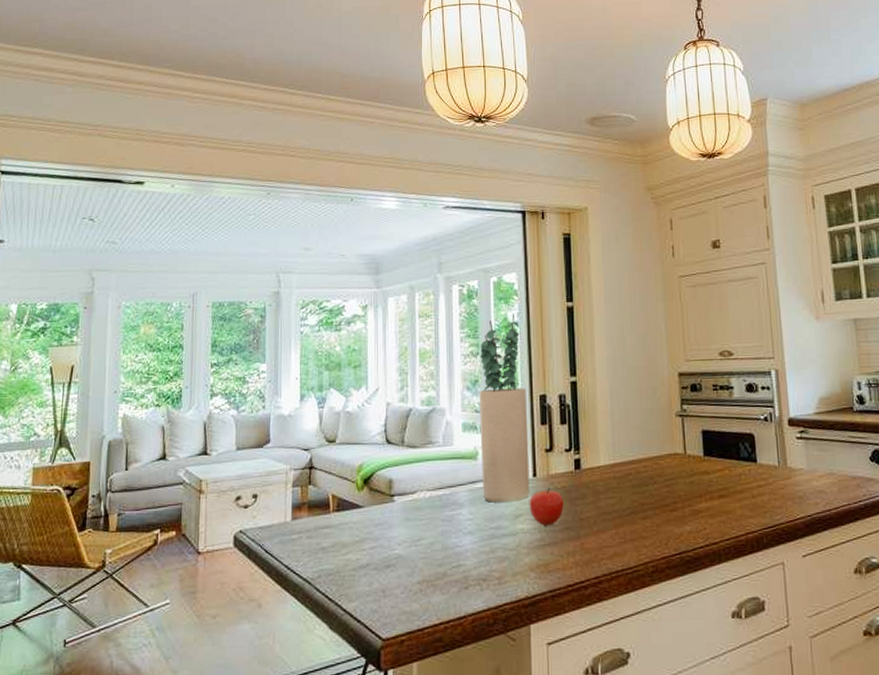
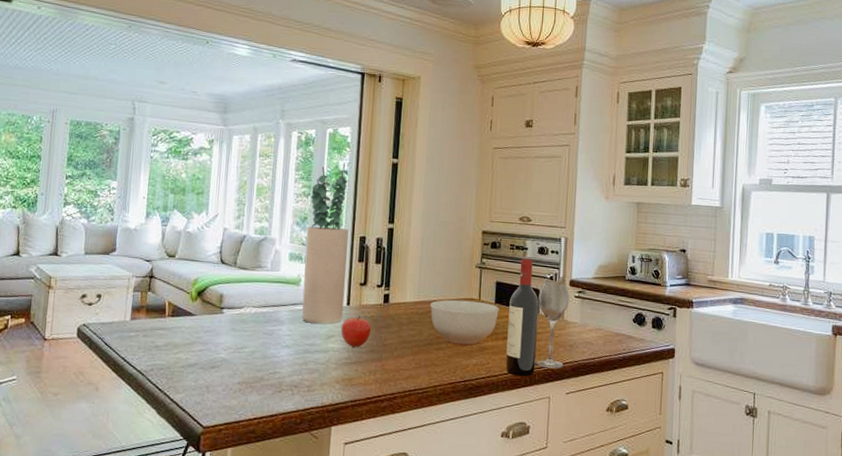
bowl: none [629,455,710,510] -> present [430,299,499,345]
wine bottle: none [720,399,761,542] -> present [505,258,539,377]
wineglass: none [753,422,795,528] -> present [536,281,570,369]

